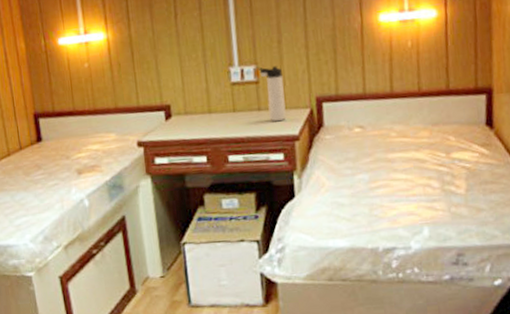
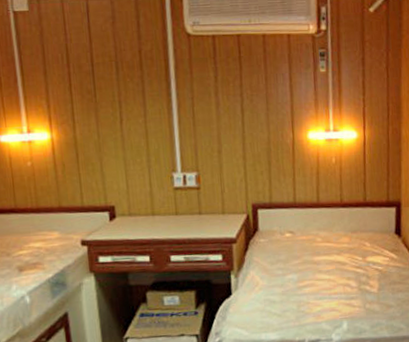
thermos bottle: present [258,66,287,122] -> none [199,174,225,226]

